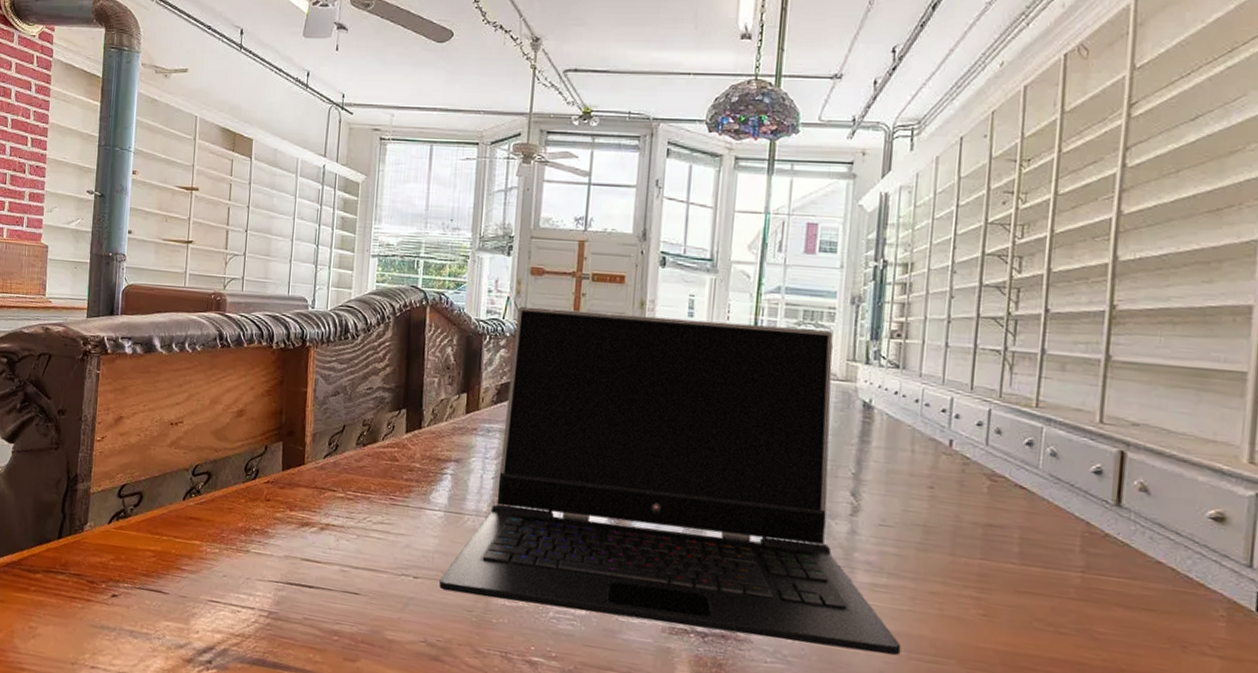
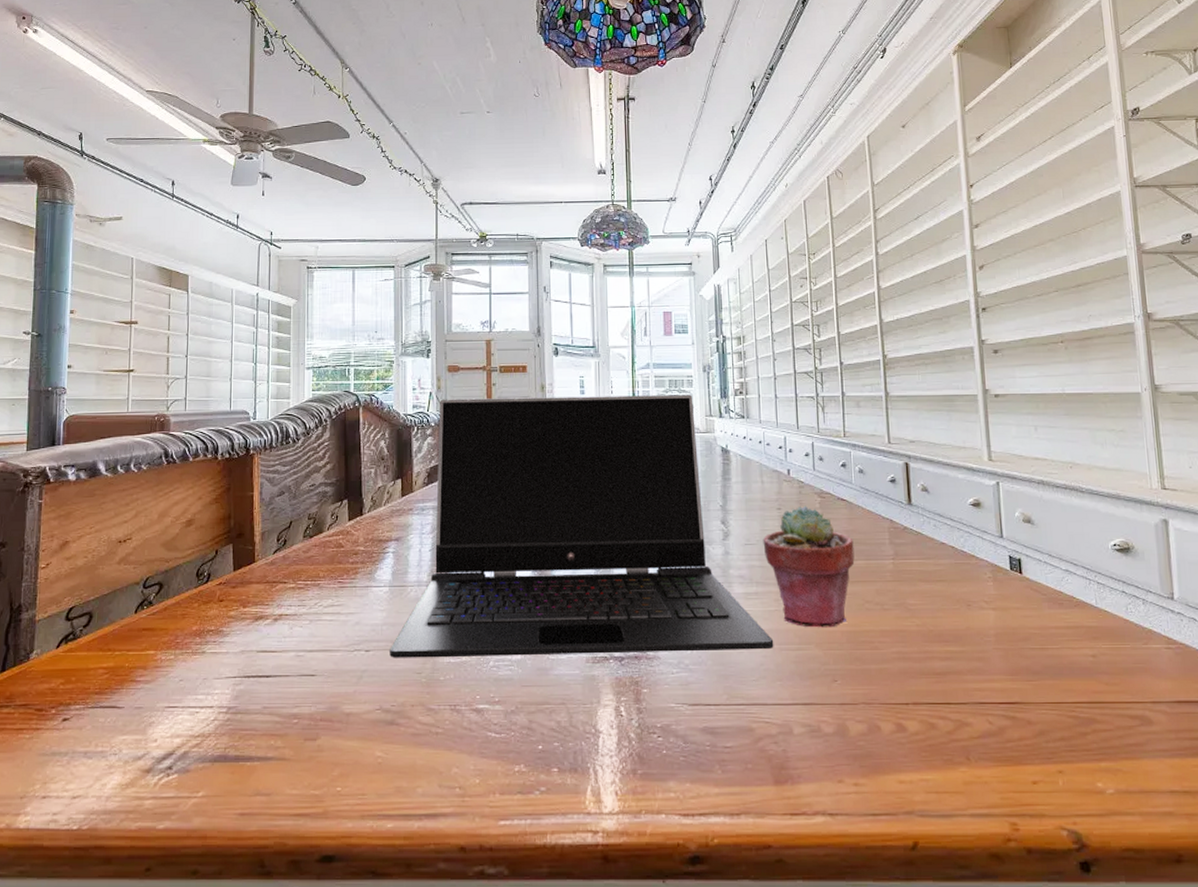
potted succulent: none [903,487,1029,644] -> present [763,505,855,628]

